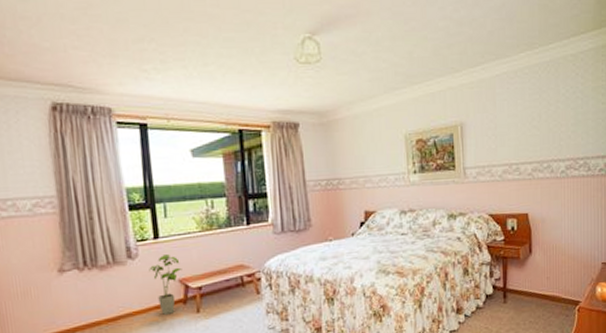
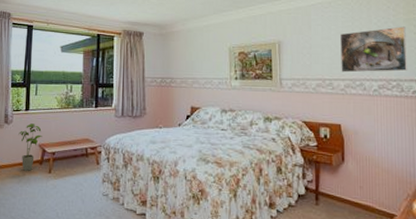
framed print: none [527,96,595,154] -> present [340,26,408,73]

